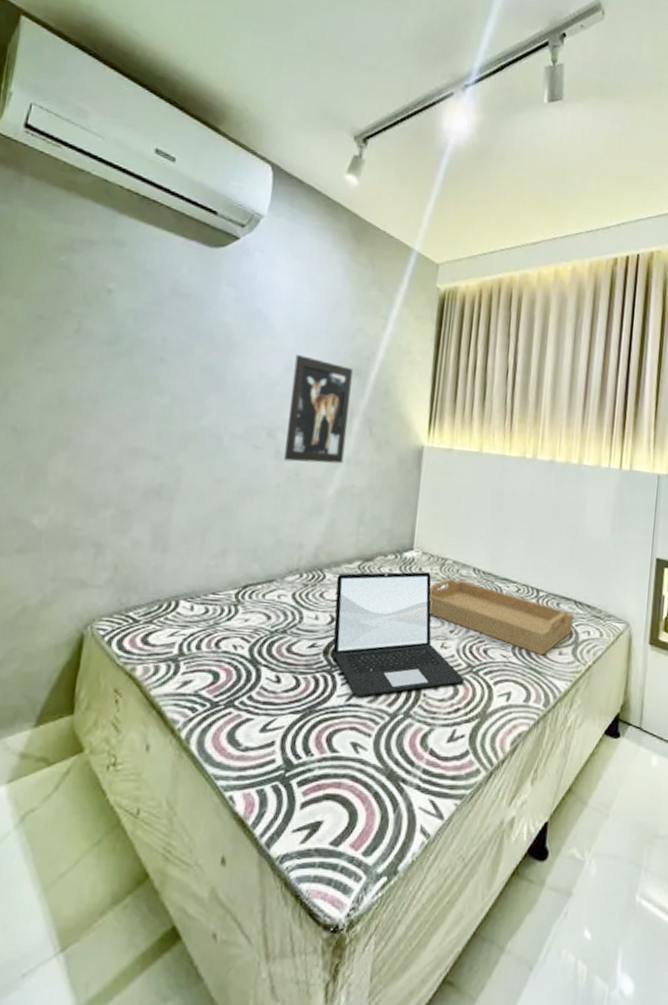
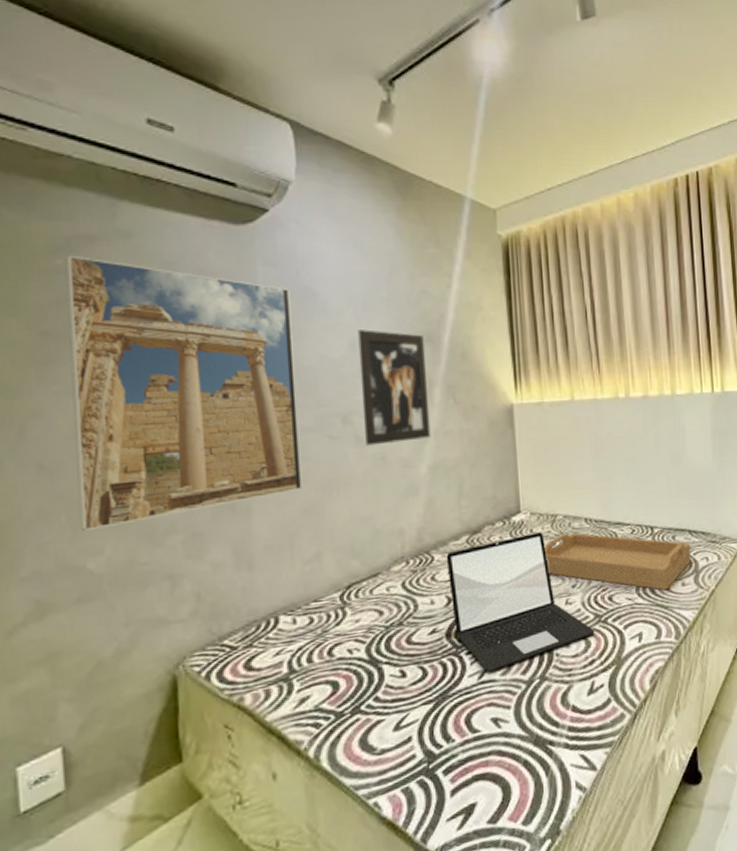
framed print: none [33,254,244,492] -> present [65,255,303,532]

